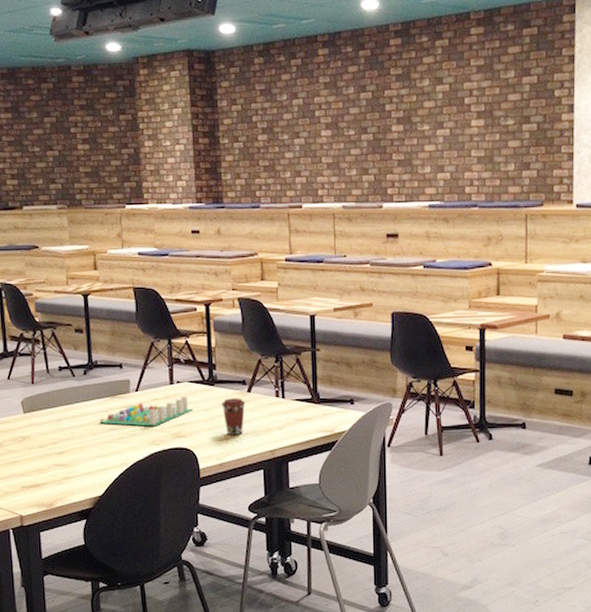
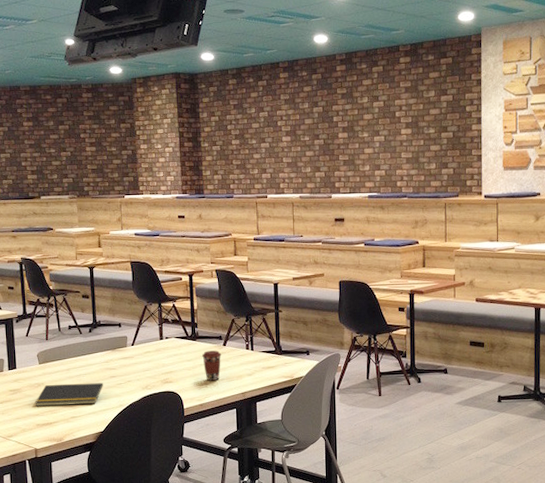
notepad: none [19,436,102,464] -> present [35,383,103,406]
board game: present [99,395,193,427] -> none [101,349,179,374]

